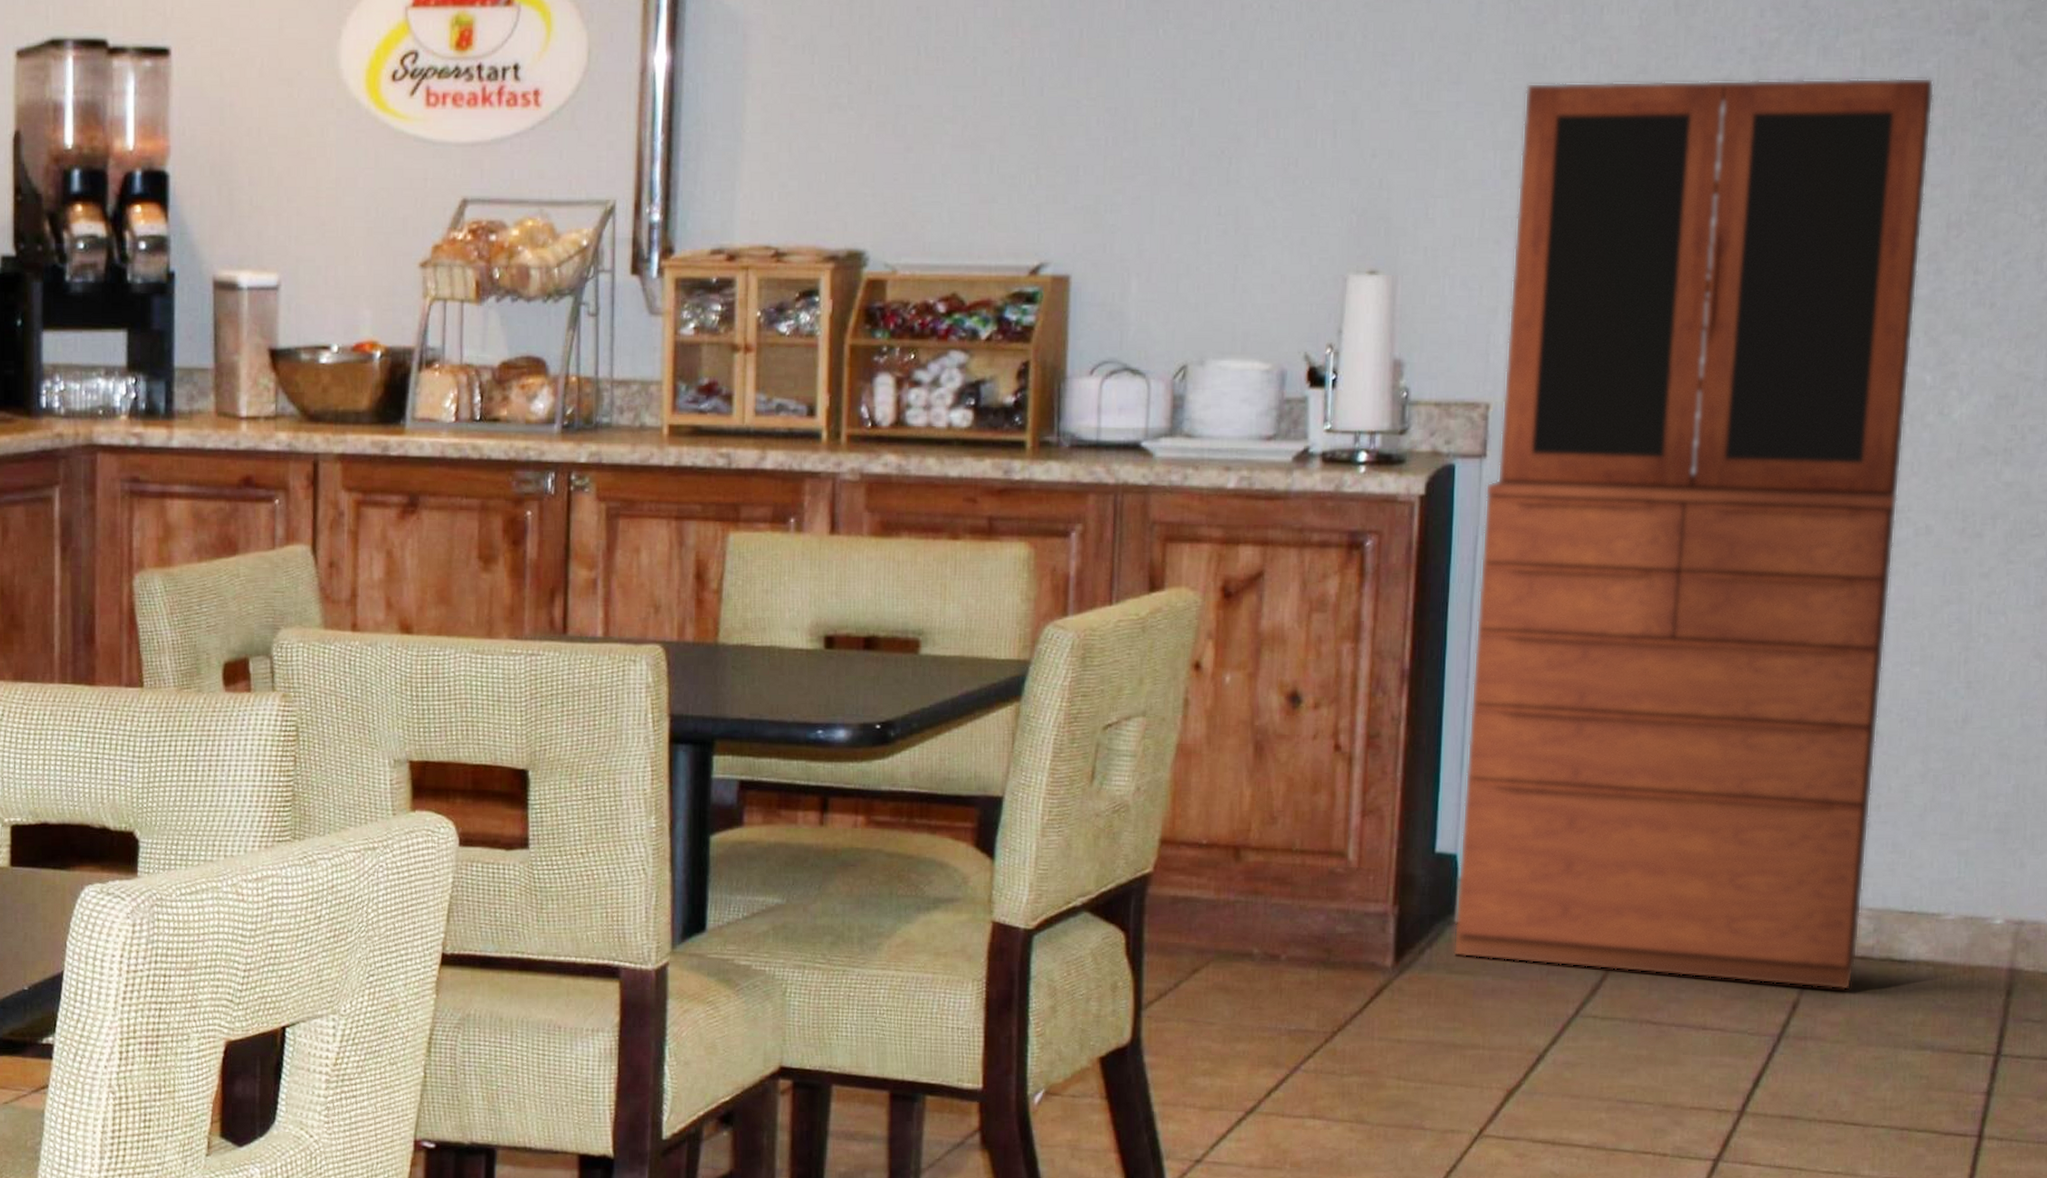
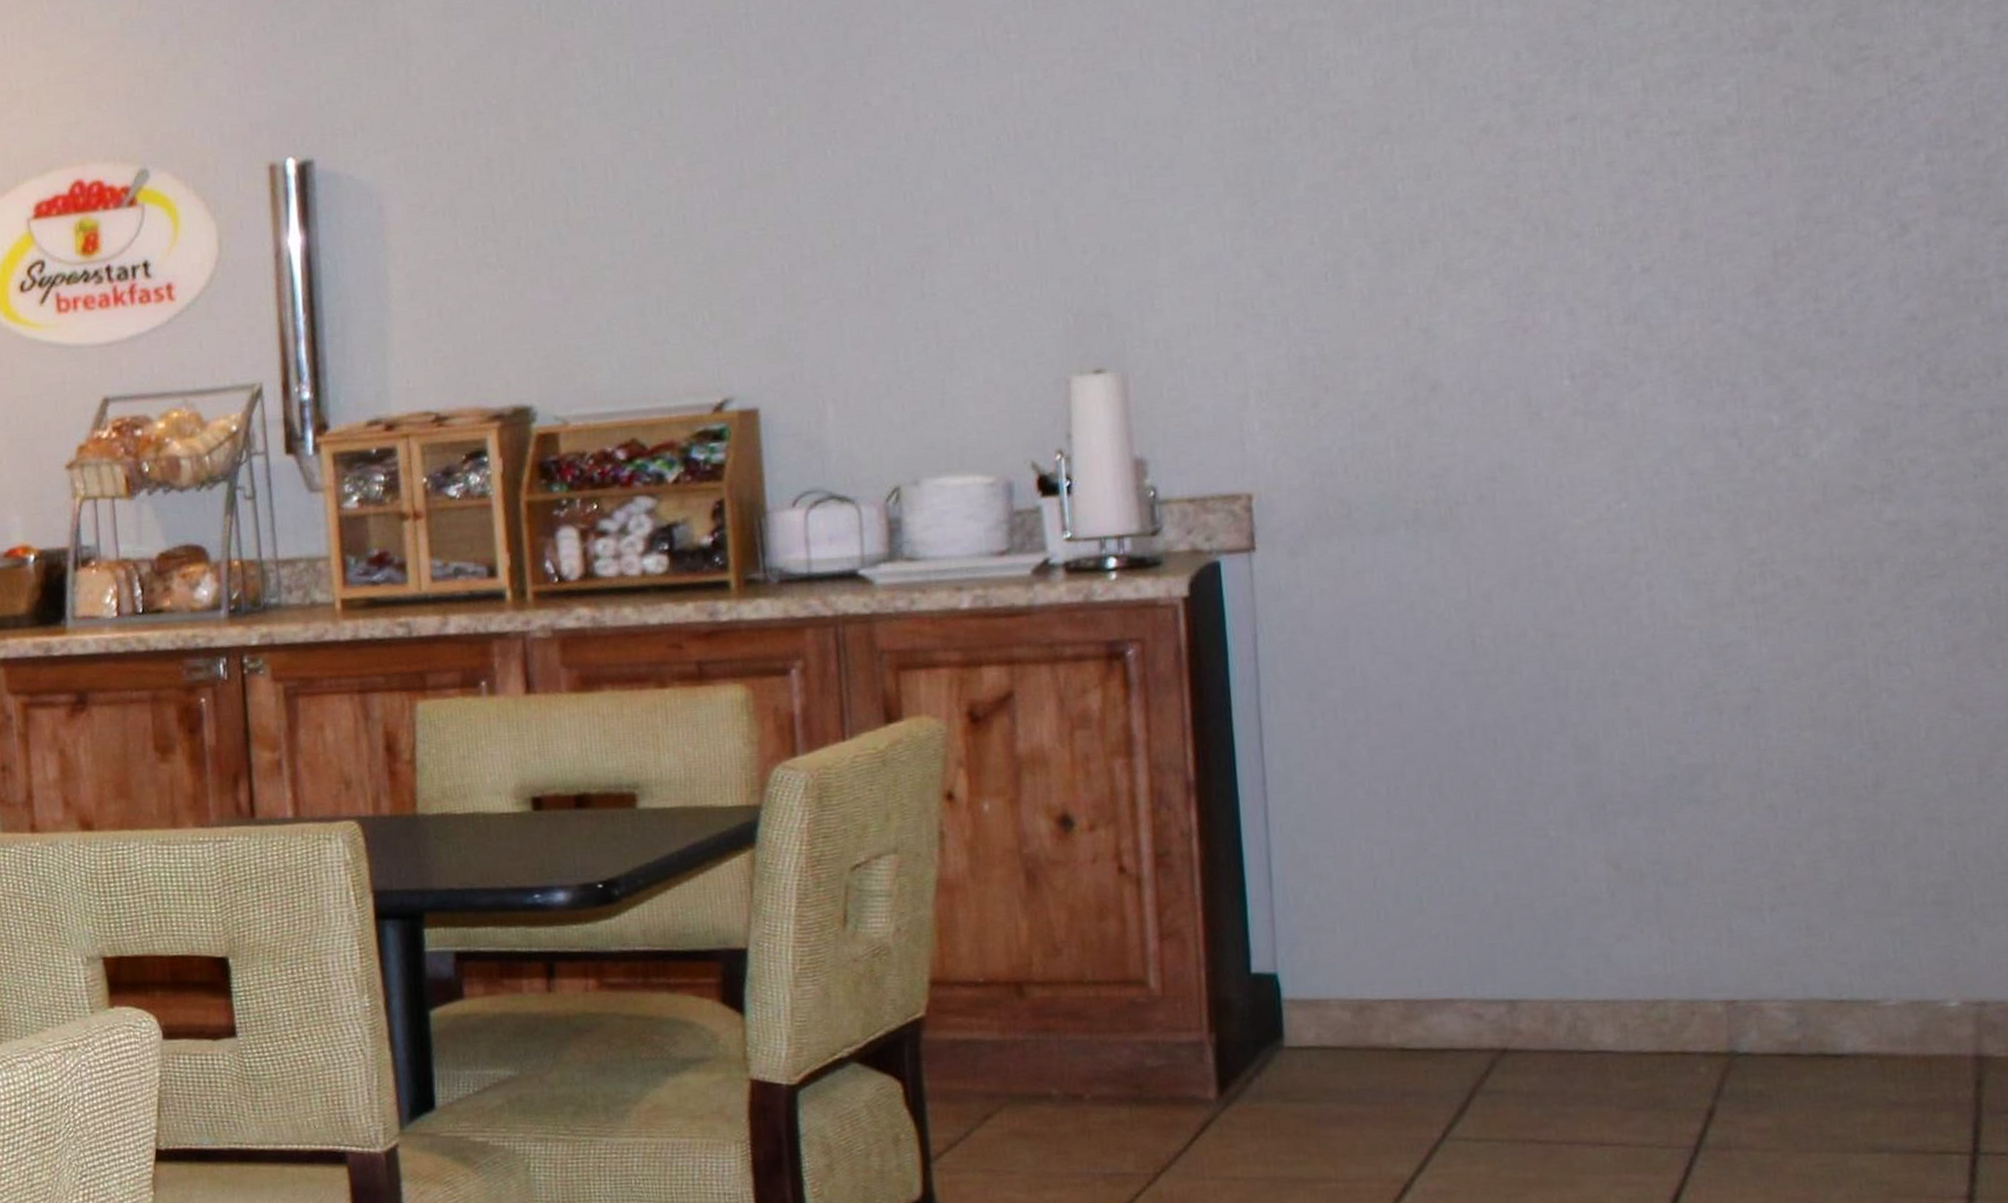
cabinet: present [1453,77,1934,991] -> none [1249,100,1781,1093]

